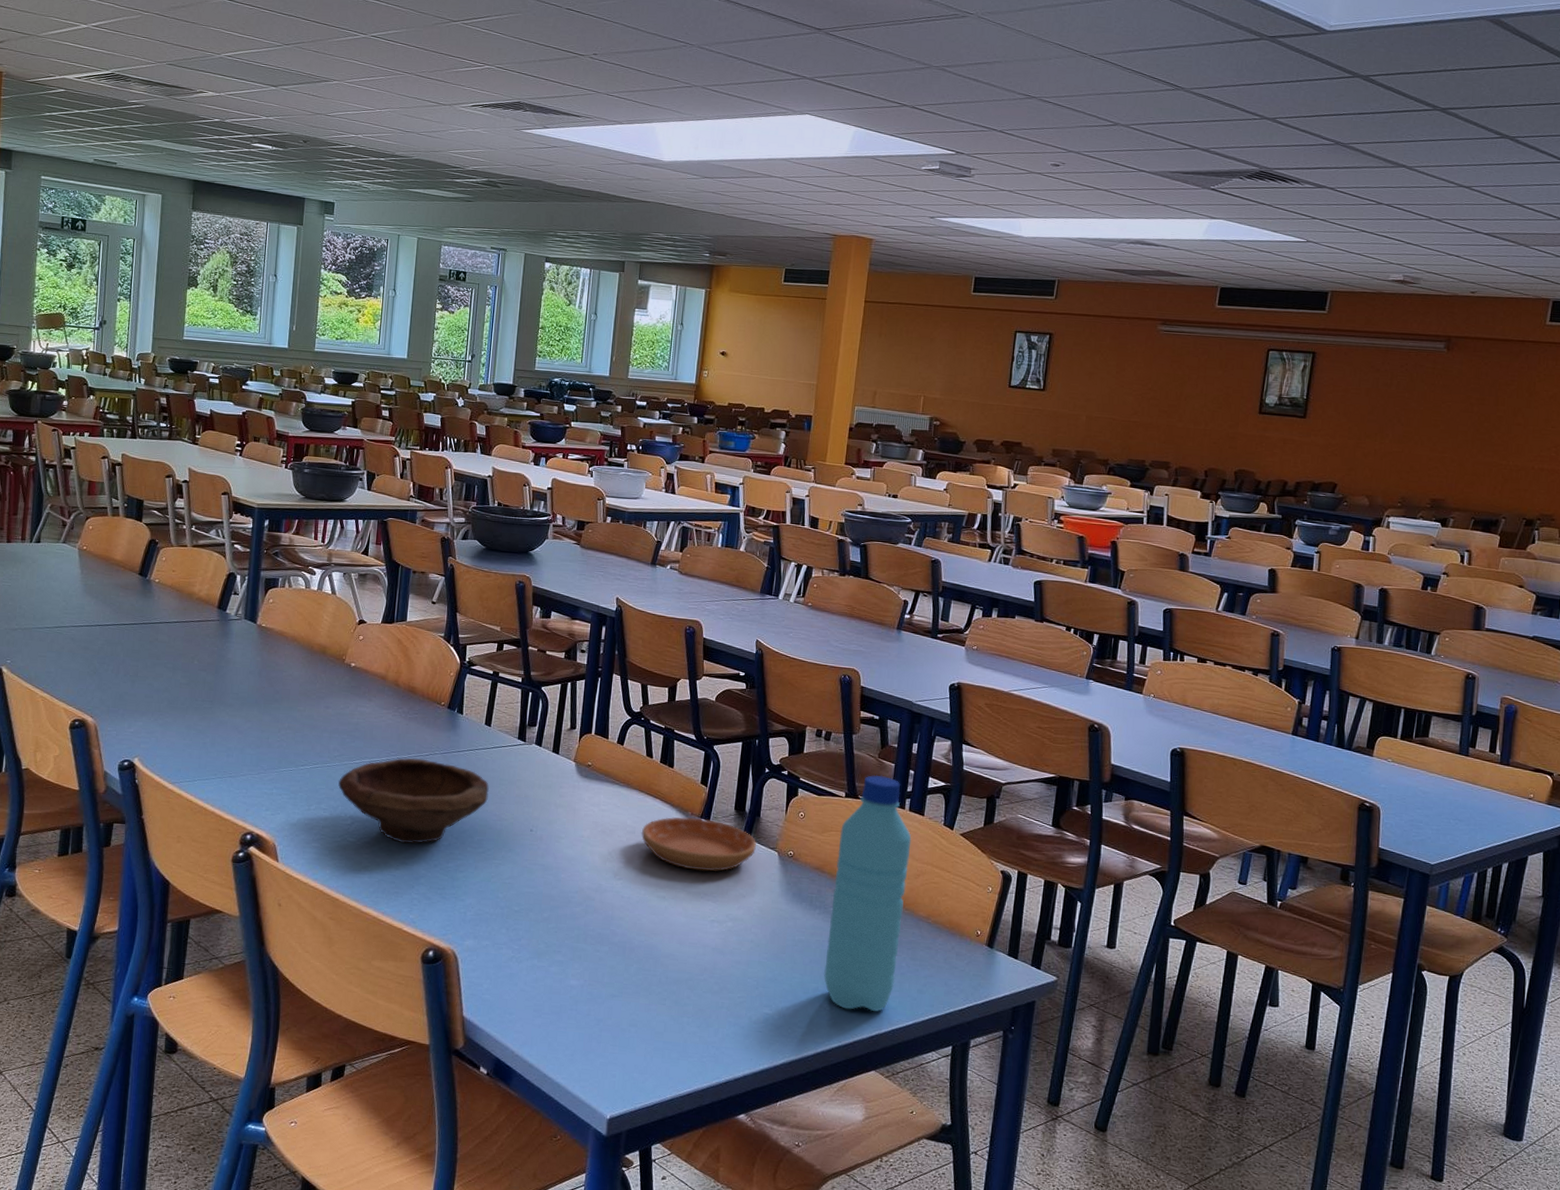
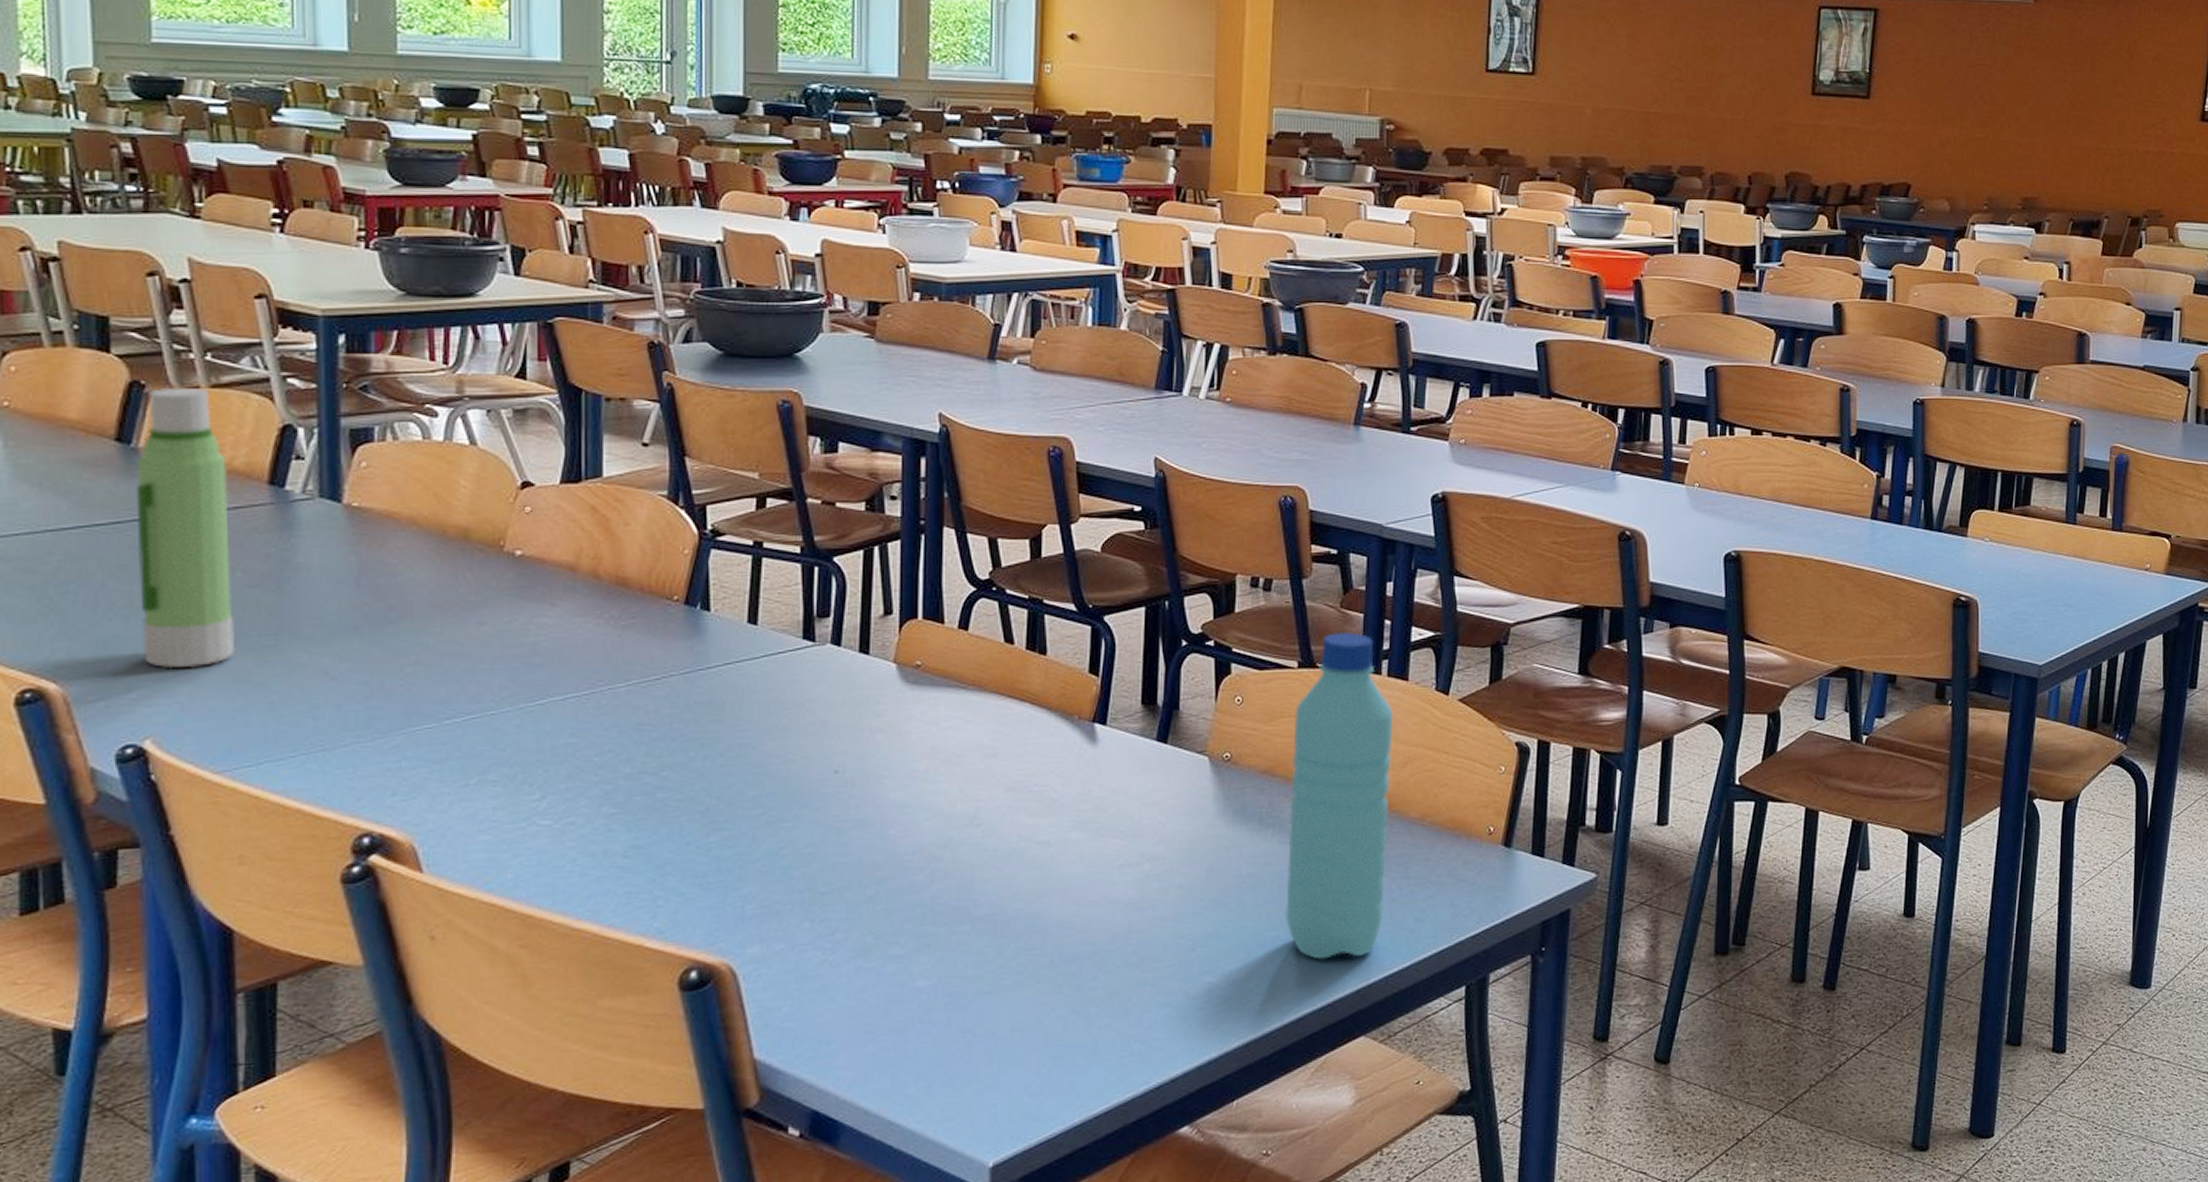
water bottle: none [140,544,196,717] -> present [135,387,236,669]
bowl: present [338,758,489,844] -> none [513,685,763,817]
saucer: present [641,817,757,871] -> none [1005,722,1178,798]

